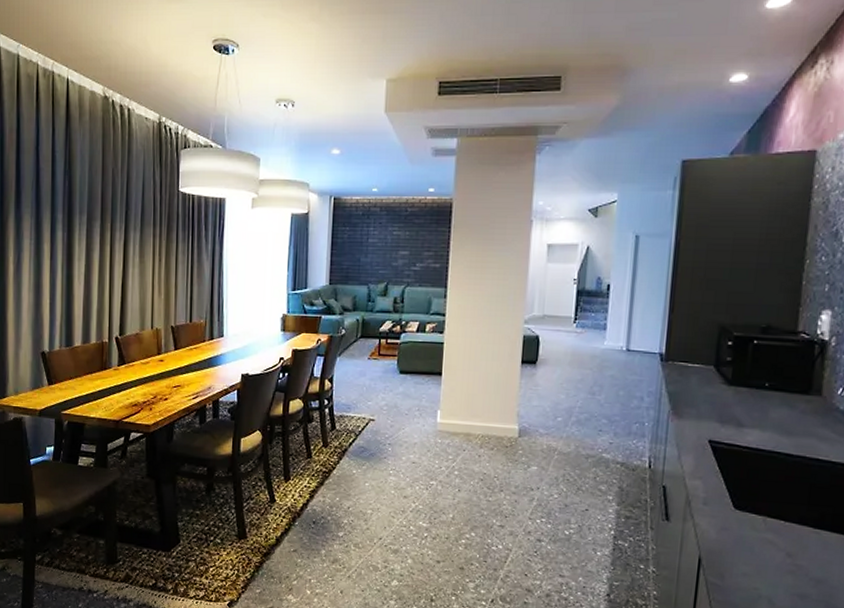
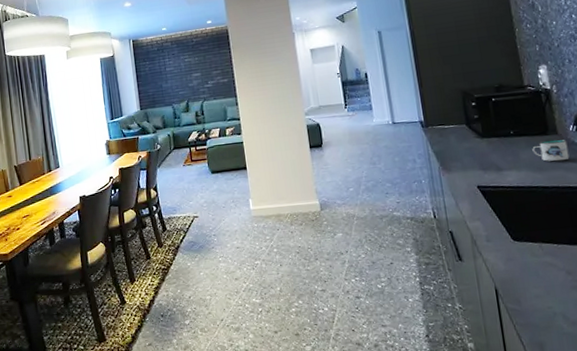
mug: none [785,400,830,428] -> present [532,139,570,162]

